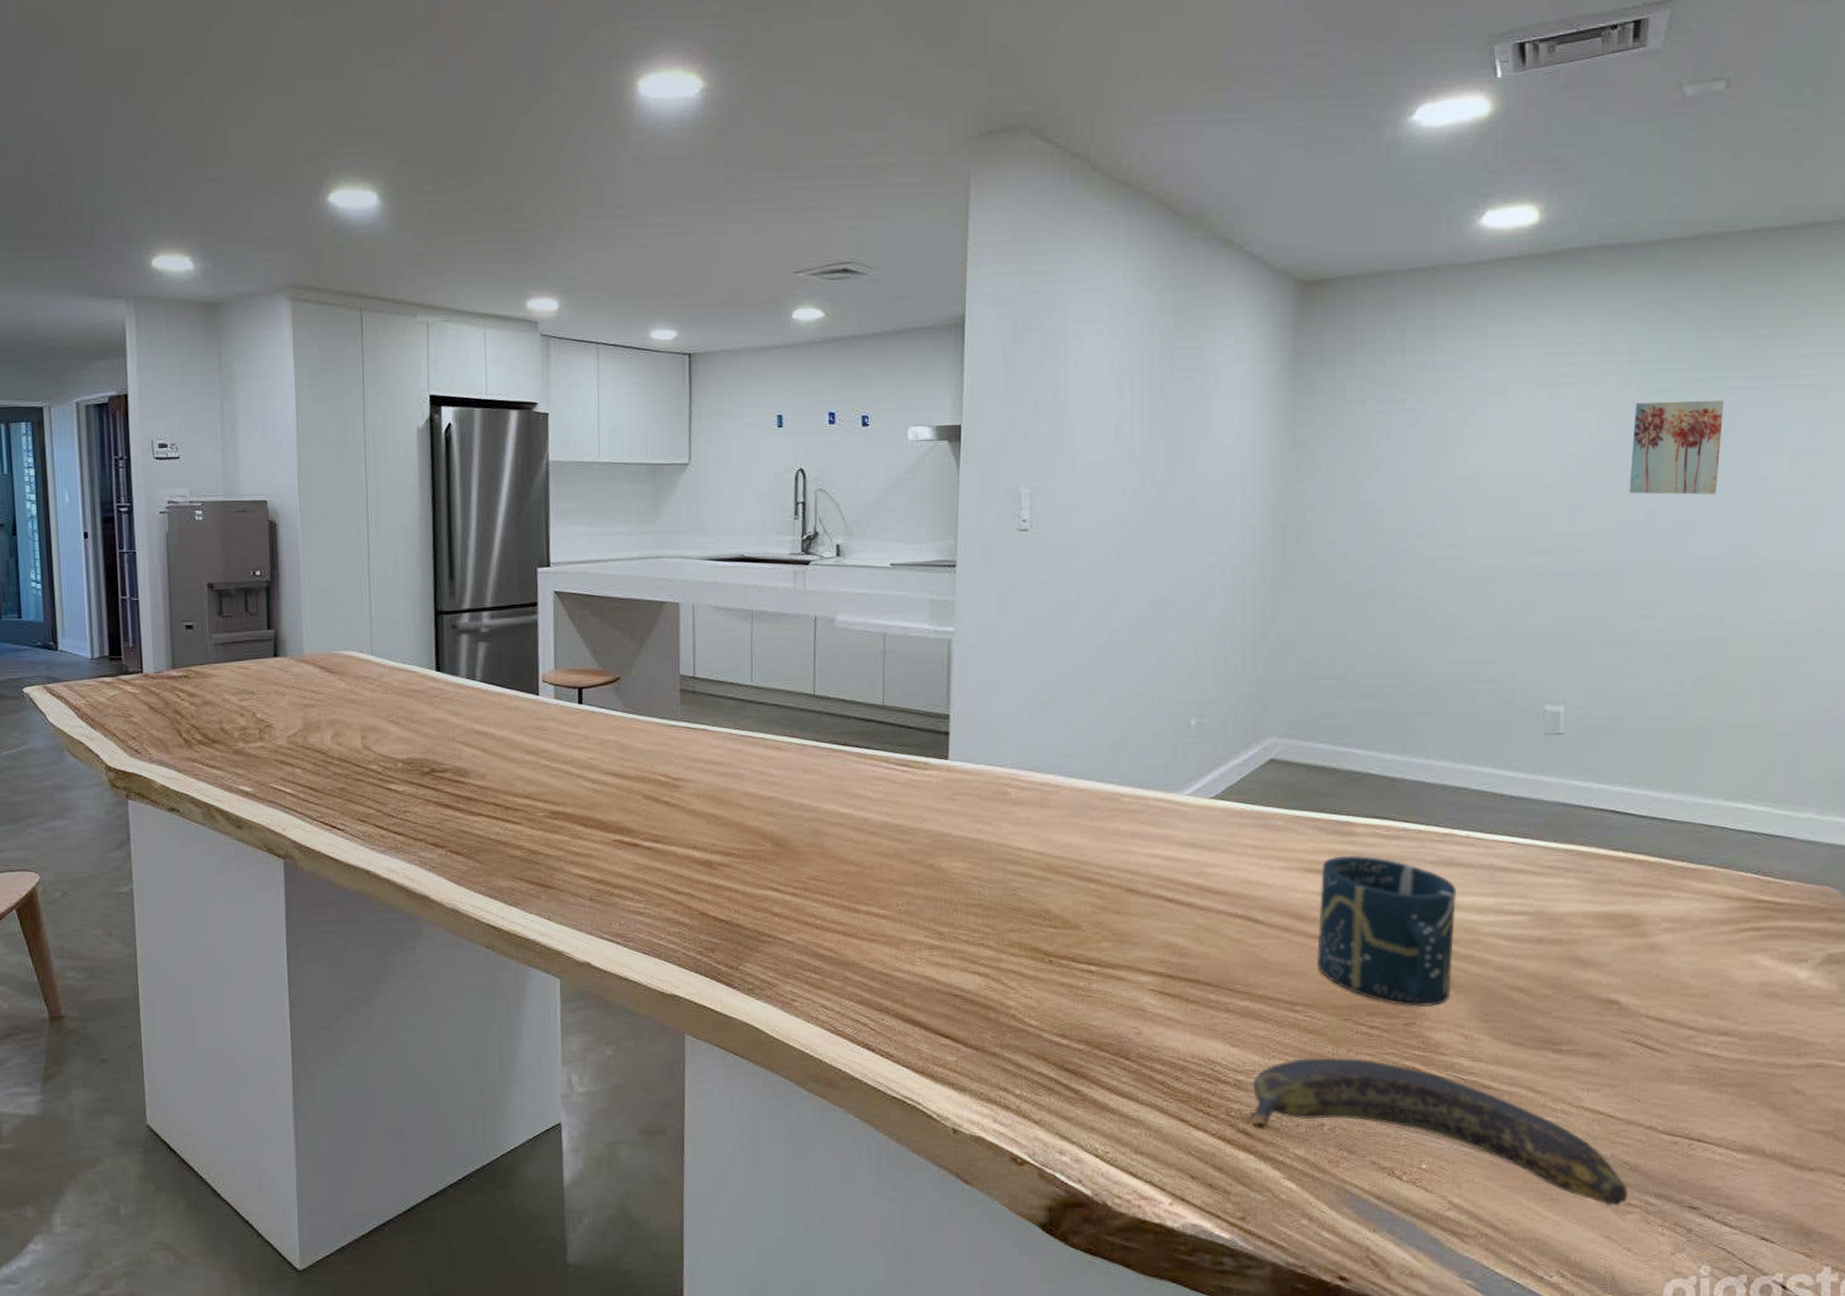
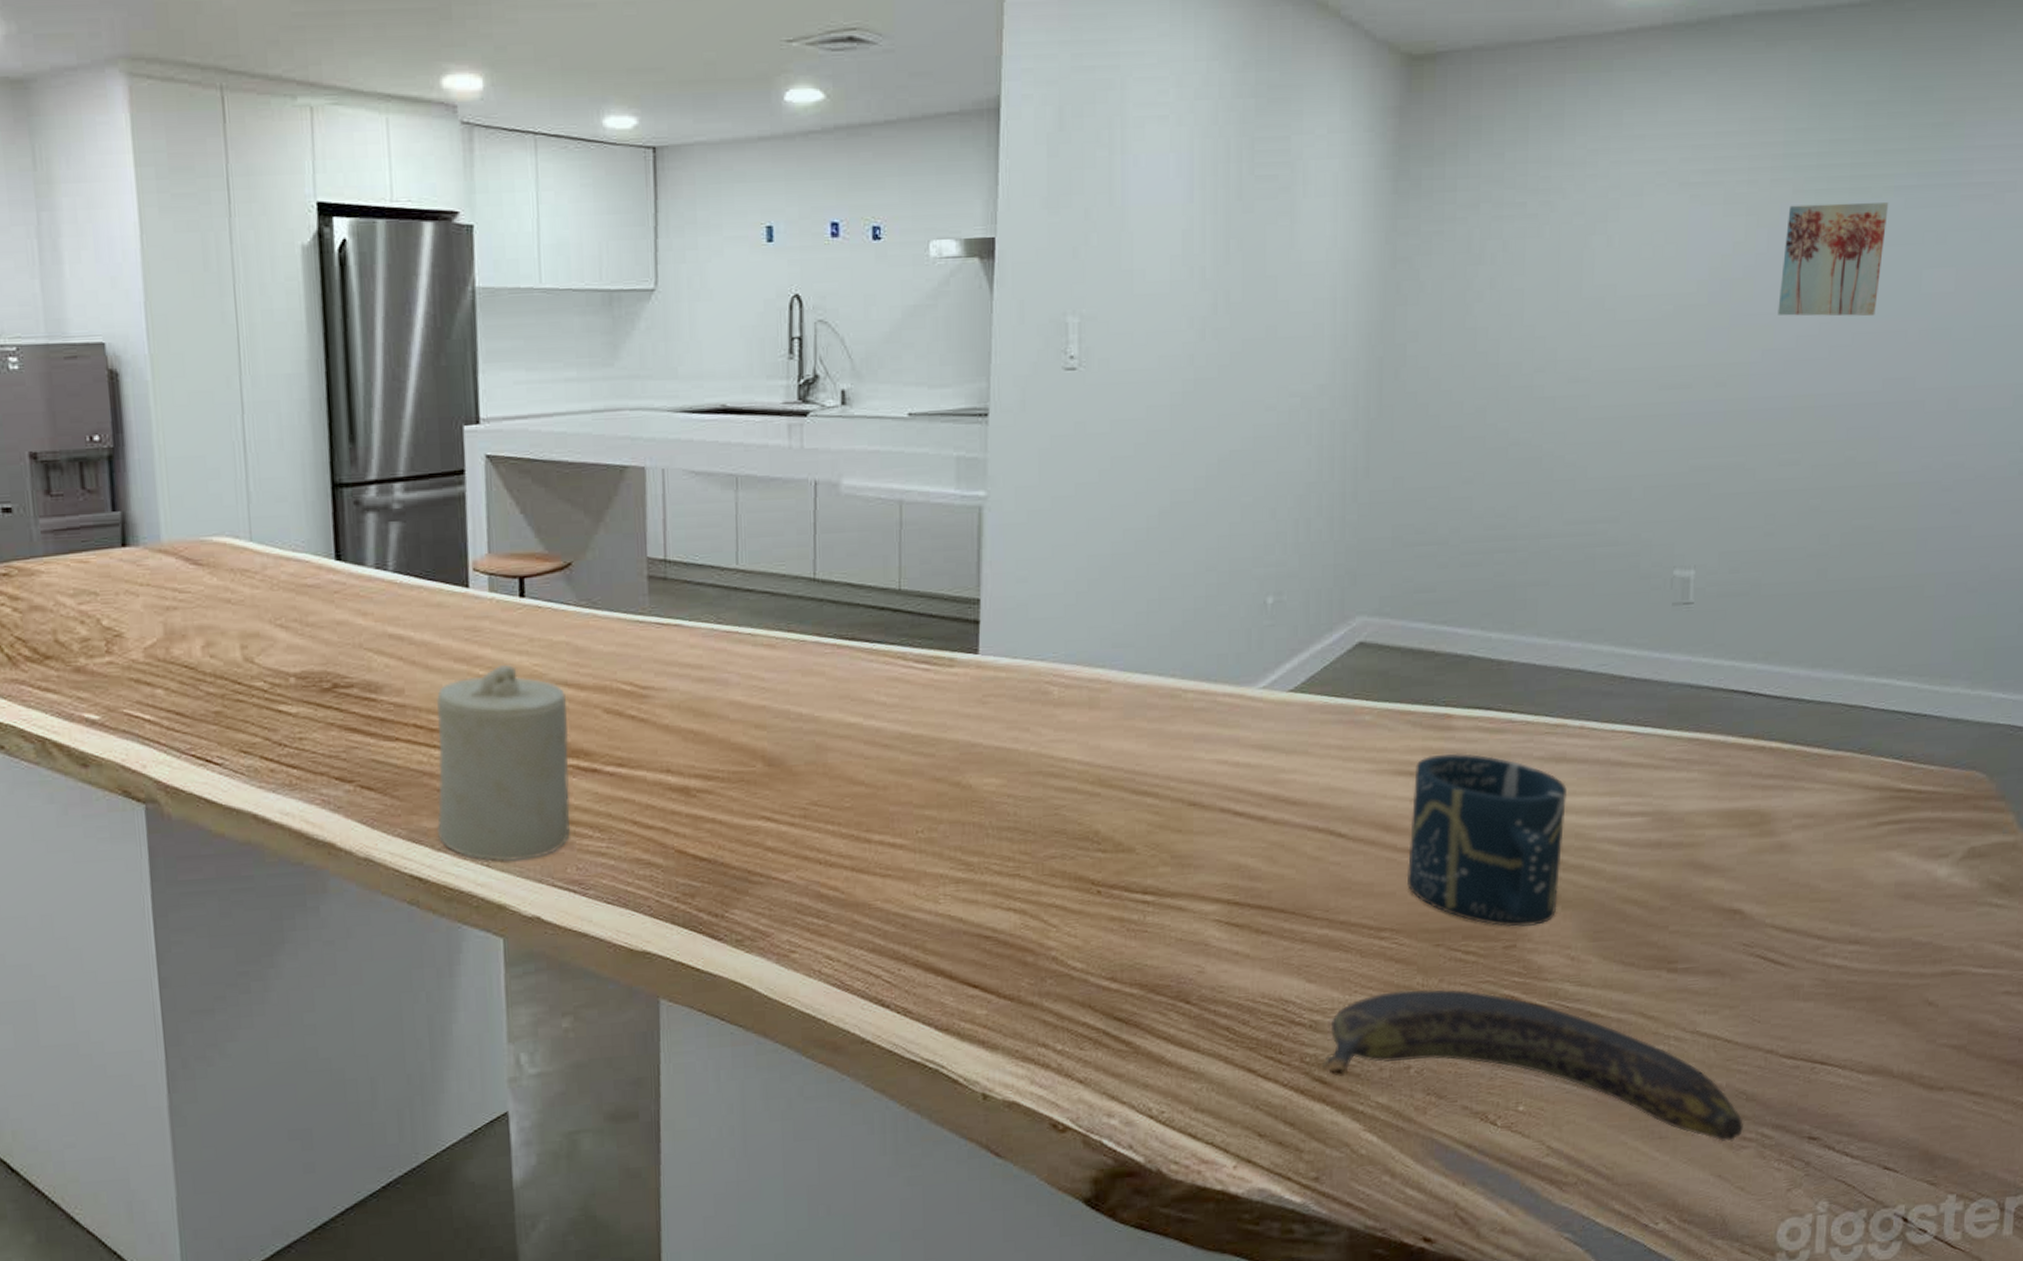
candle: none [510,758,616,916] -> present [435,665,571,861]

